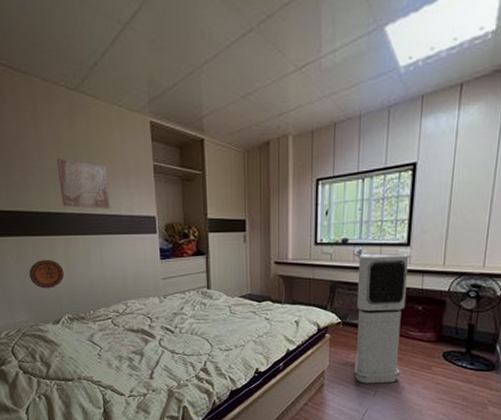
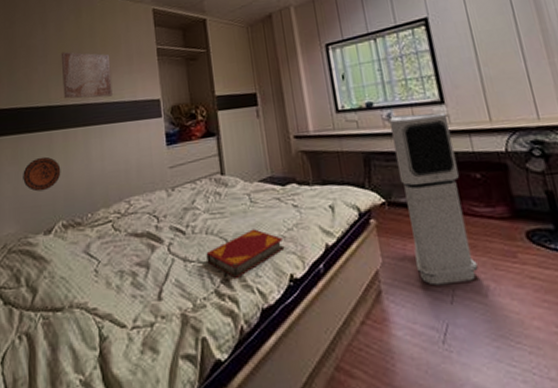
hardback book: none [190,333,254,368] -> present [206,229,285,278]

